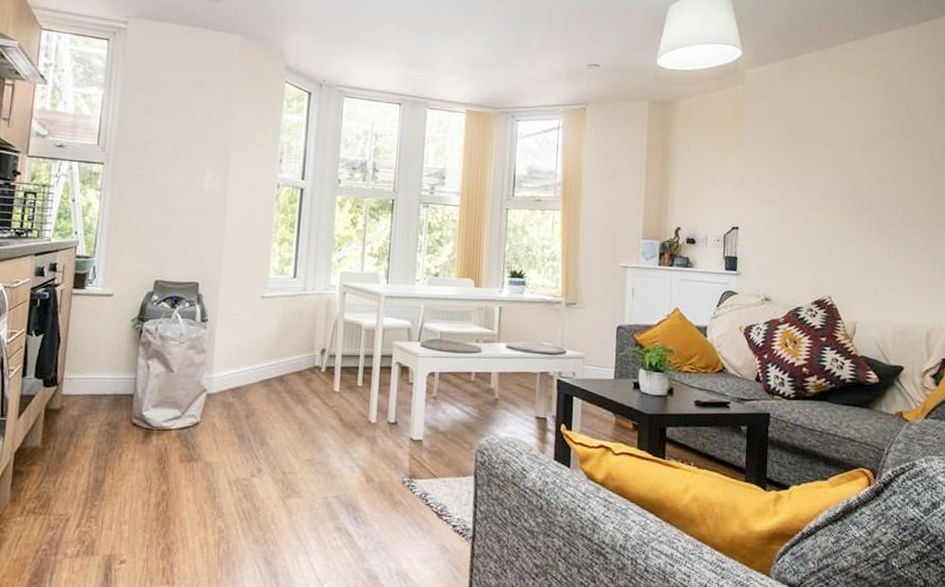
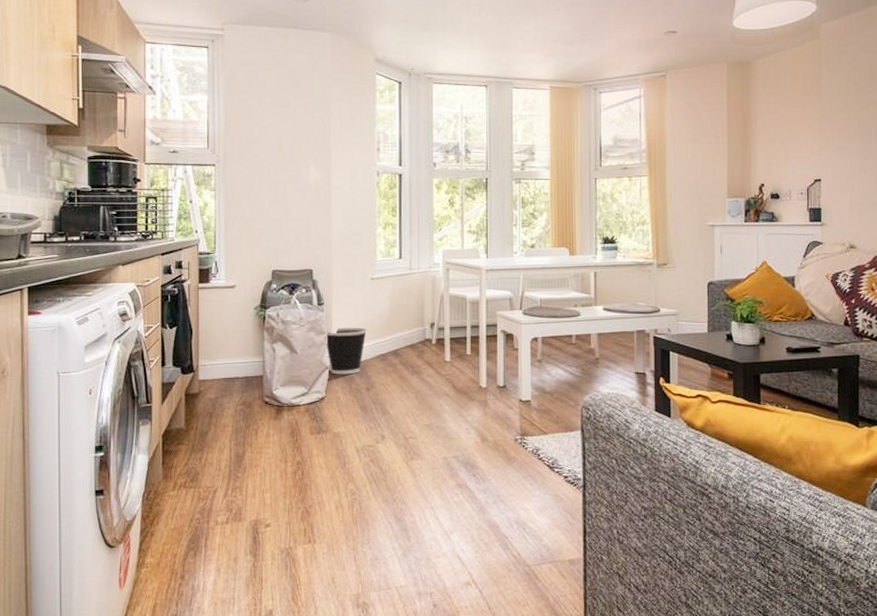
wastebasket: none [205,347,253,399] -> present [325,327,368,375]

